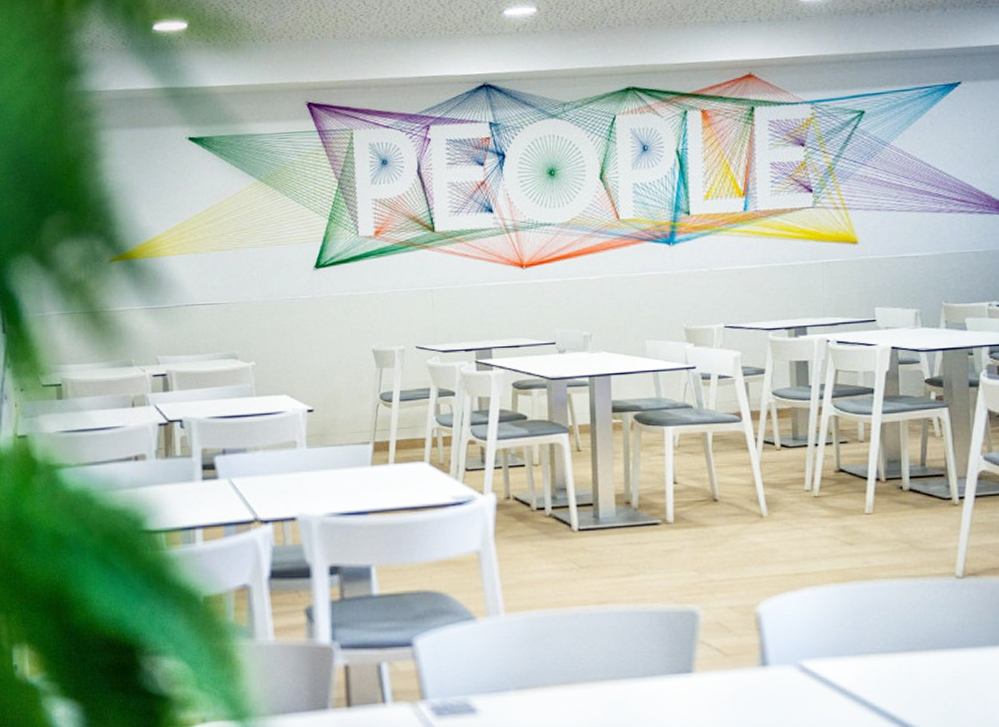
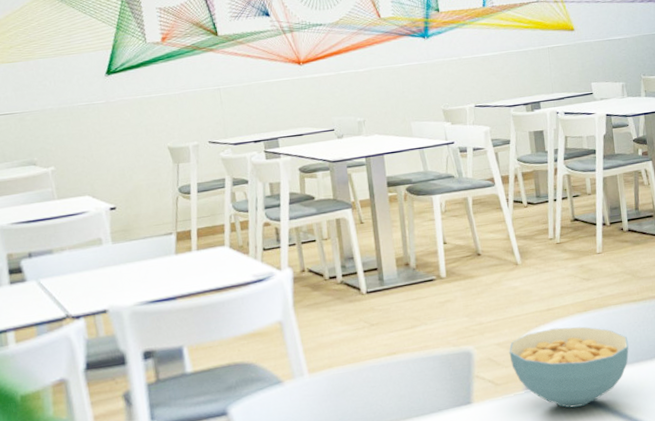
cereal bowl: none [743,597,898,695] -> present [509,326,629,408]

